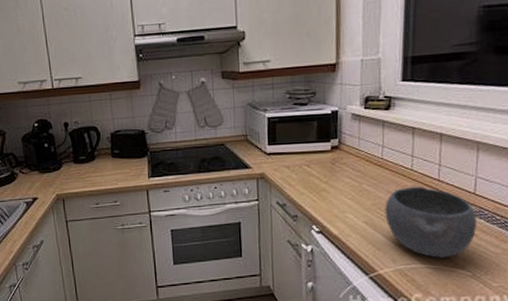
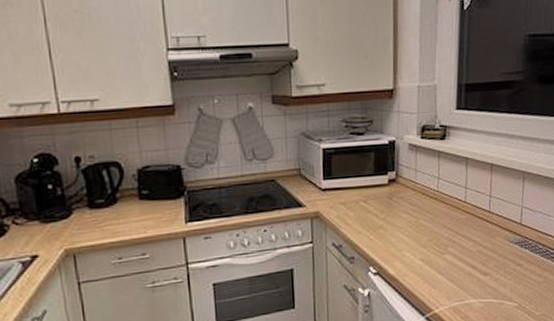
bowl: present [385,186,478,258] -> none [440,218,523,292]

